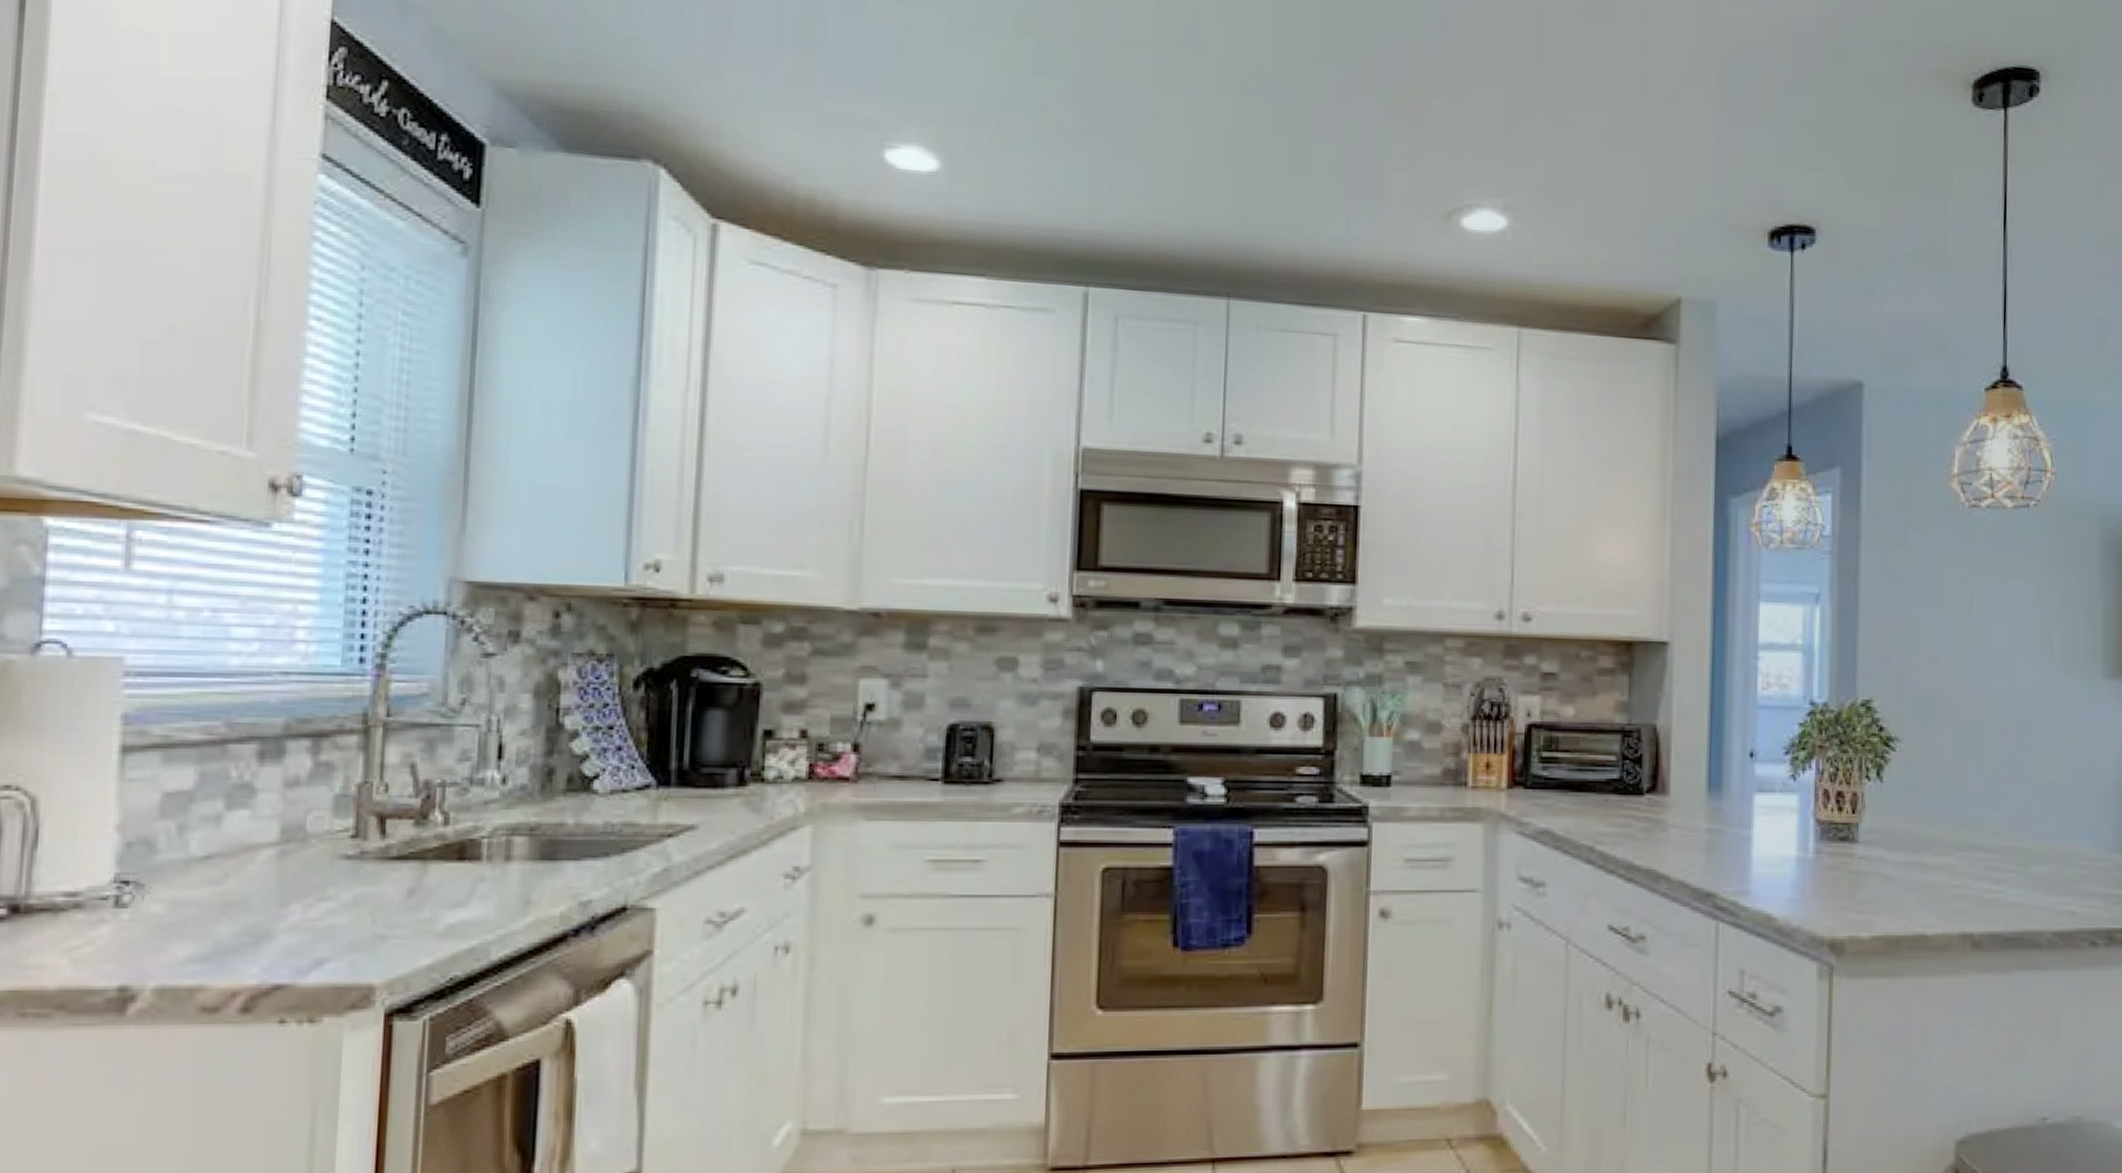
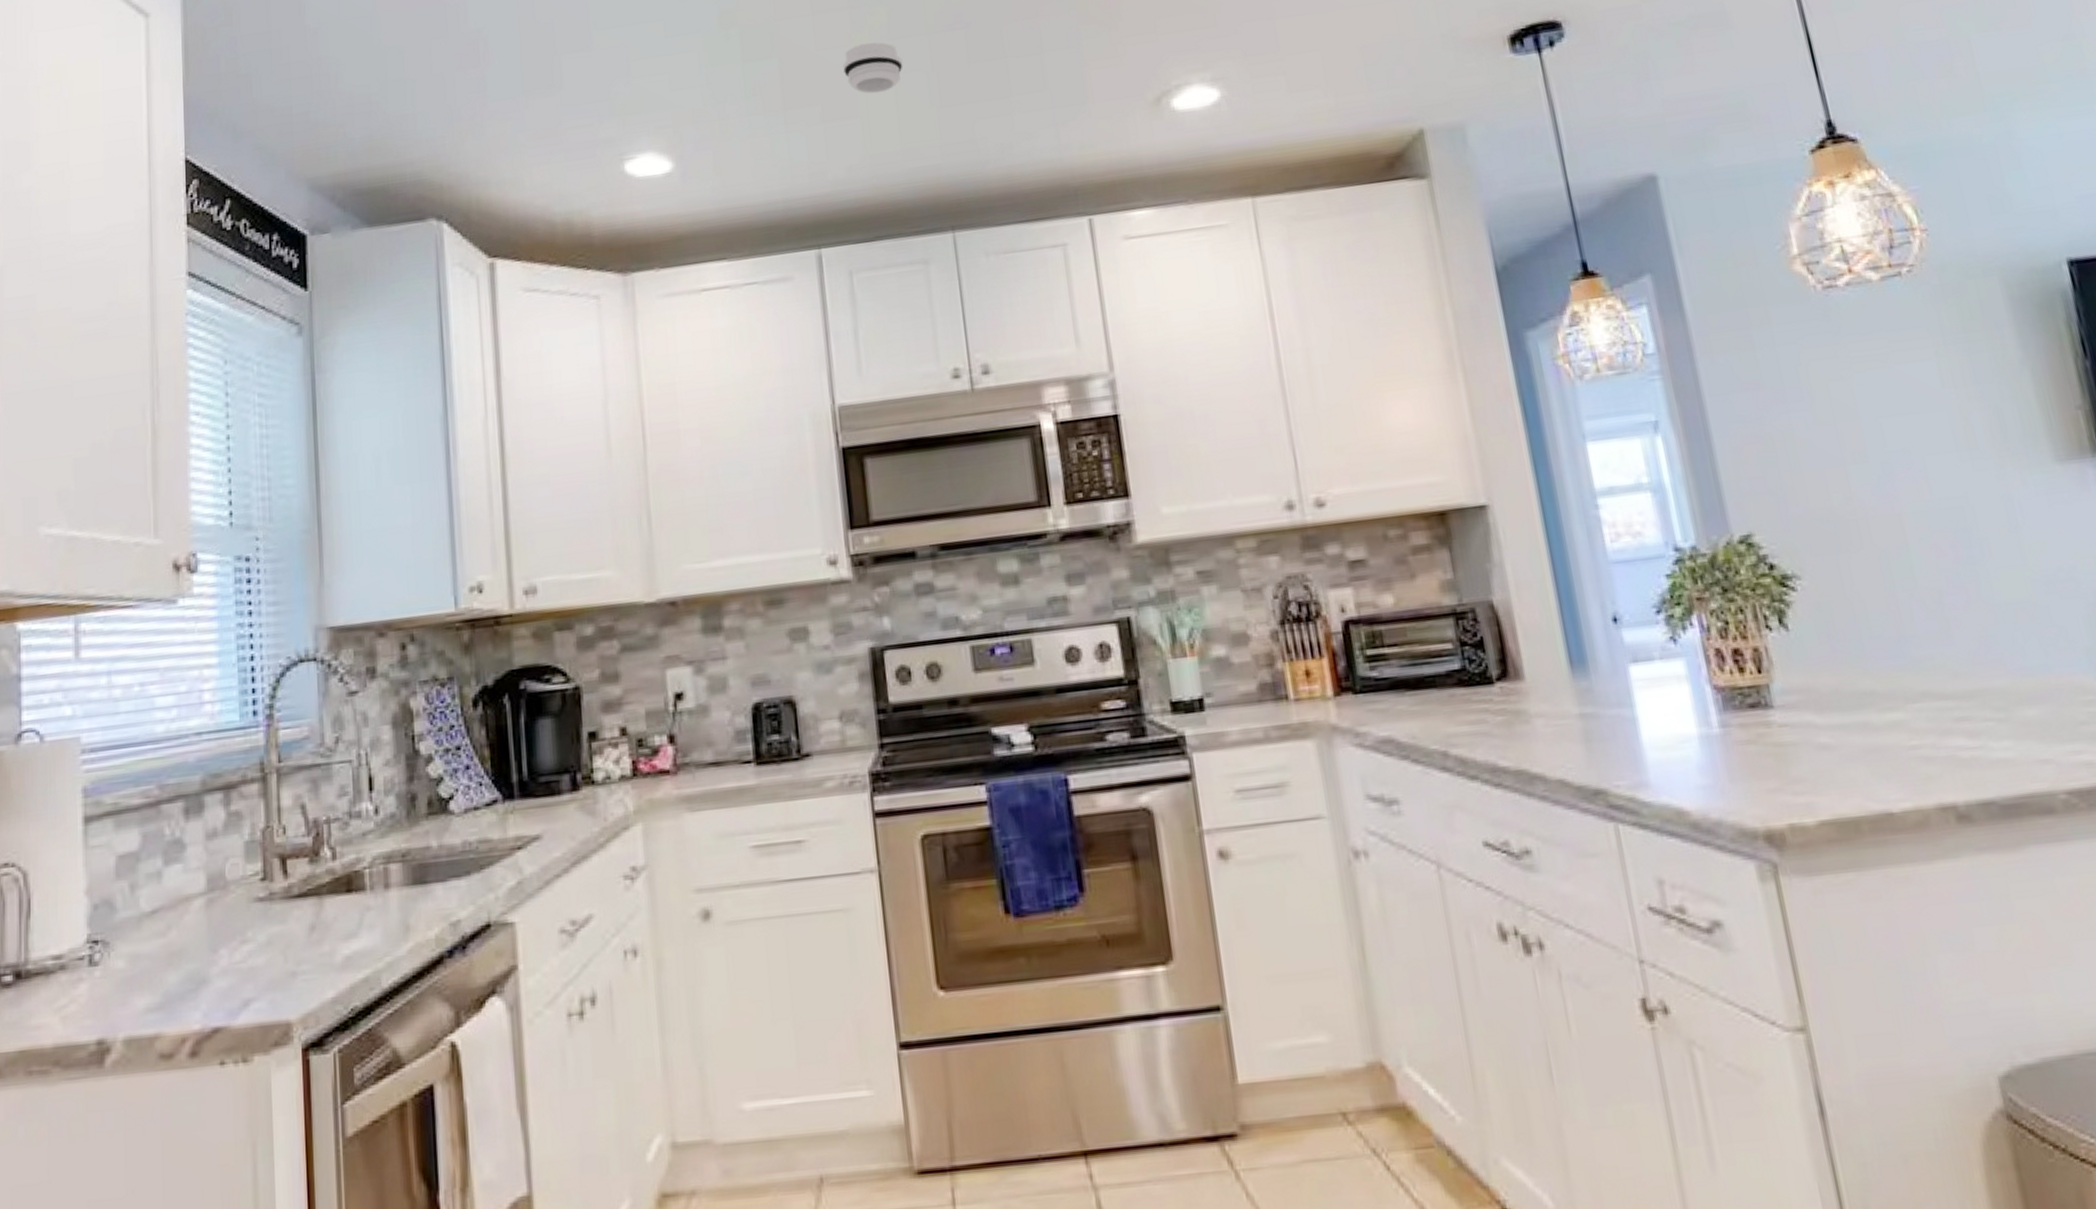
smoke detector: none [1141,86,1204,143] -> present [843,42,903,94]

